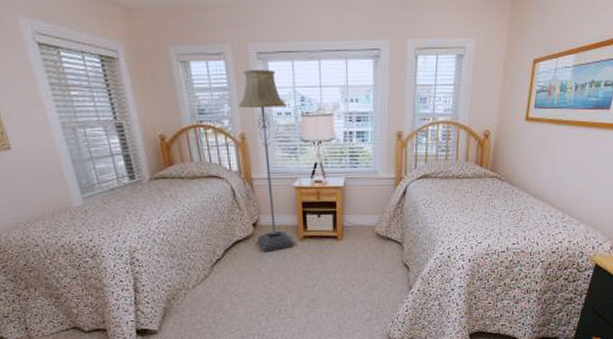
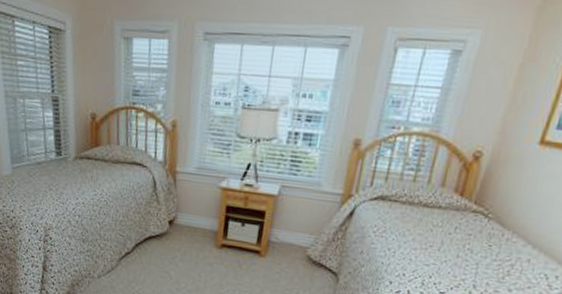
floor lamp: present [238,69,295,252] -> none [171,51,227,255]

